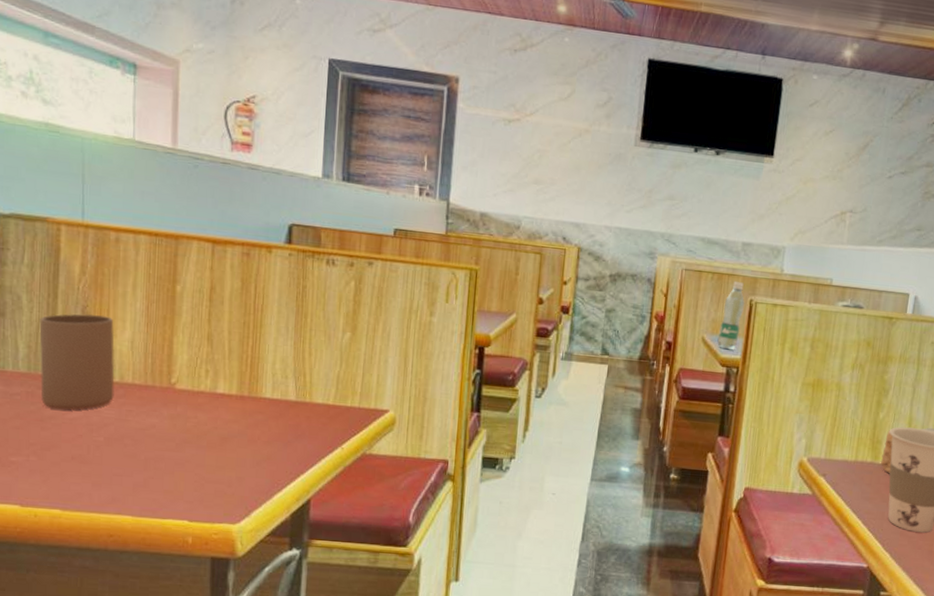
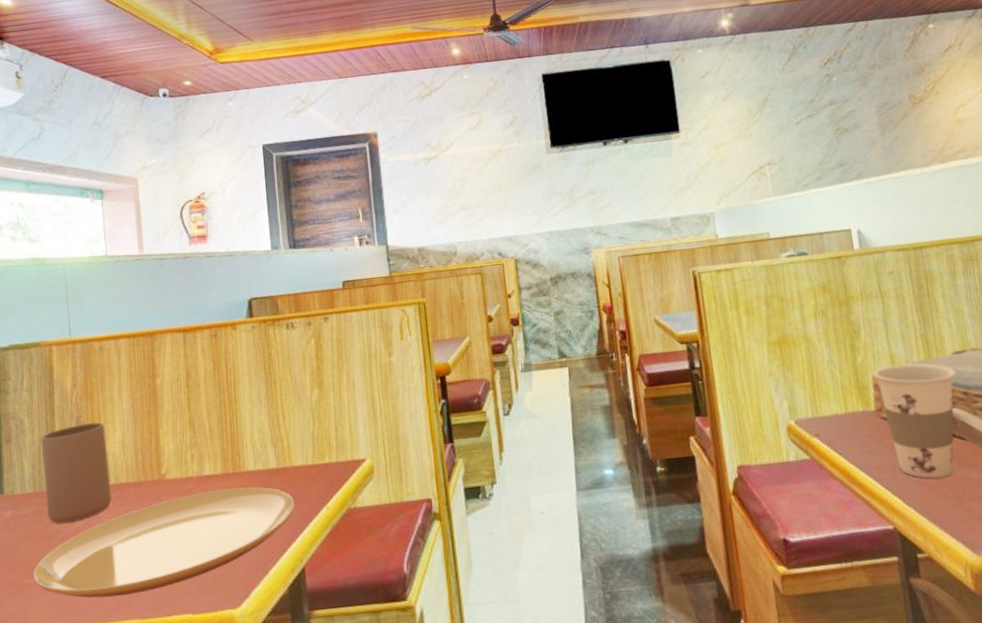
plate: none [20,408,309,492] -> present [33,487,295,598]
bottle: present [717,280,745,350] -> none [668,256,691,326]

